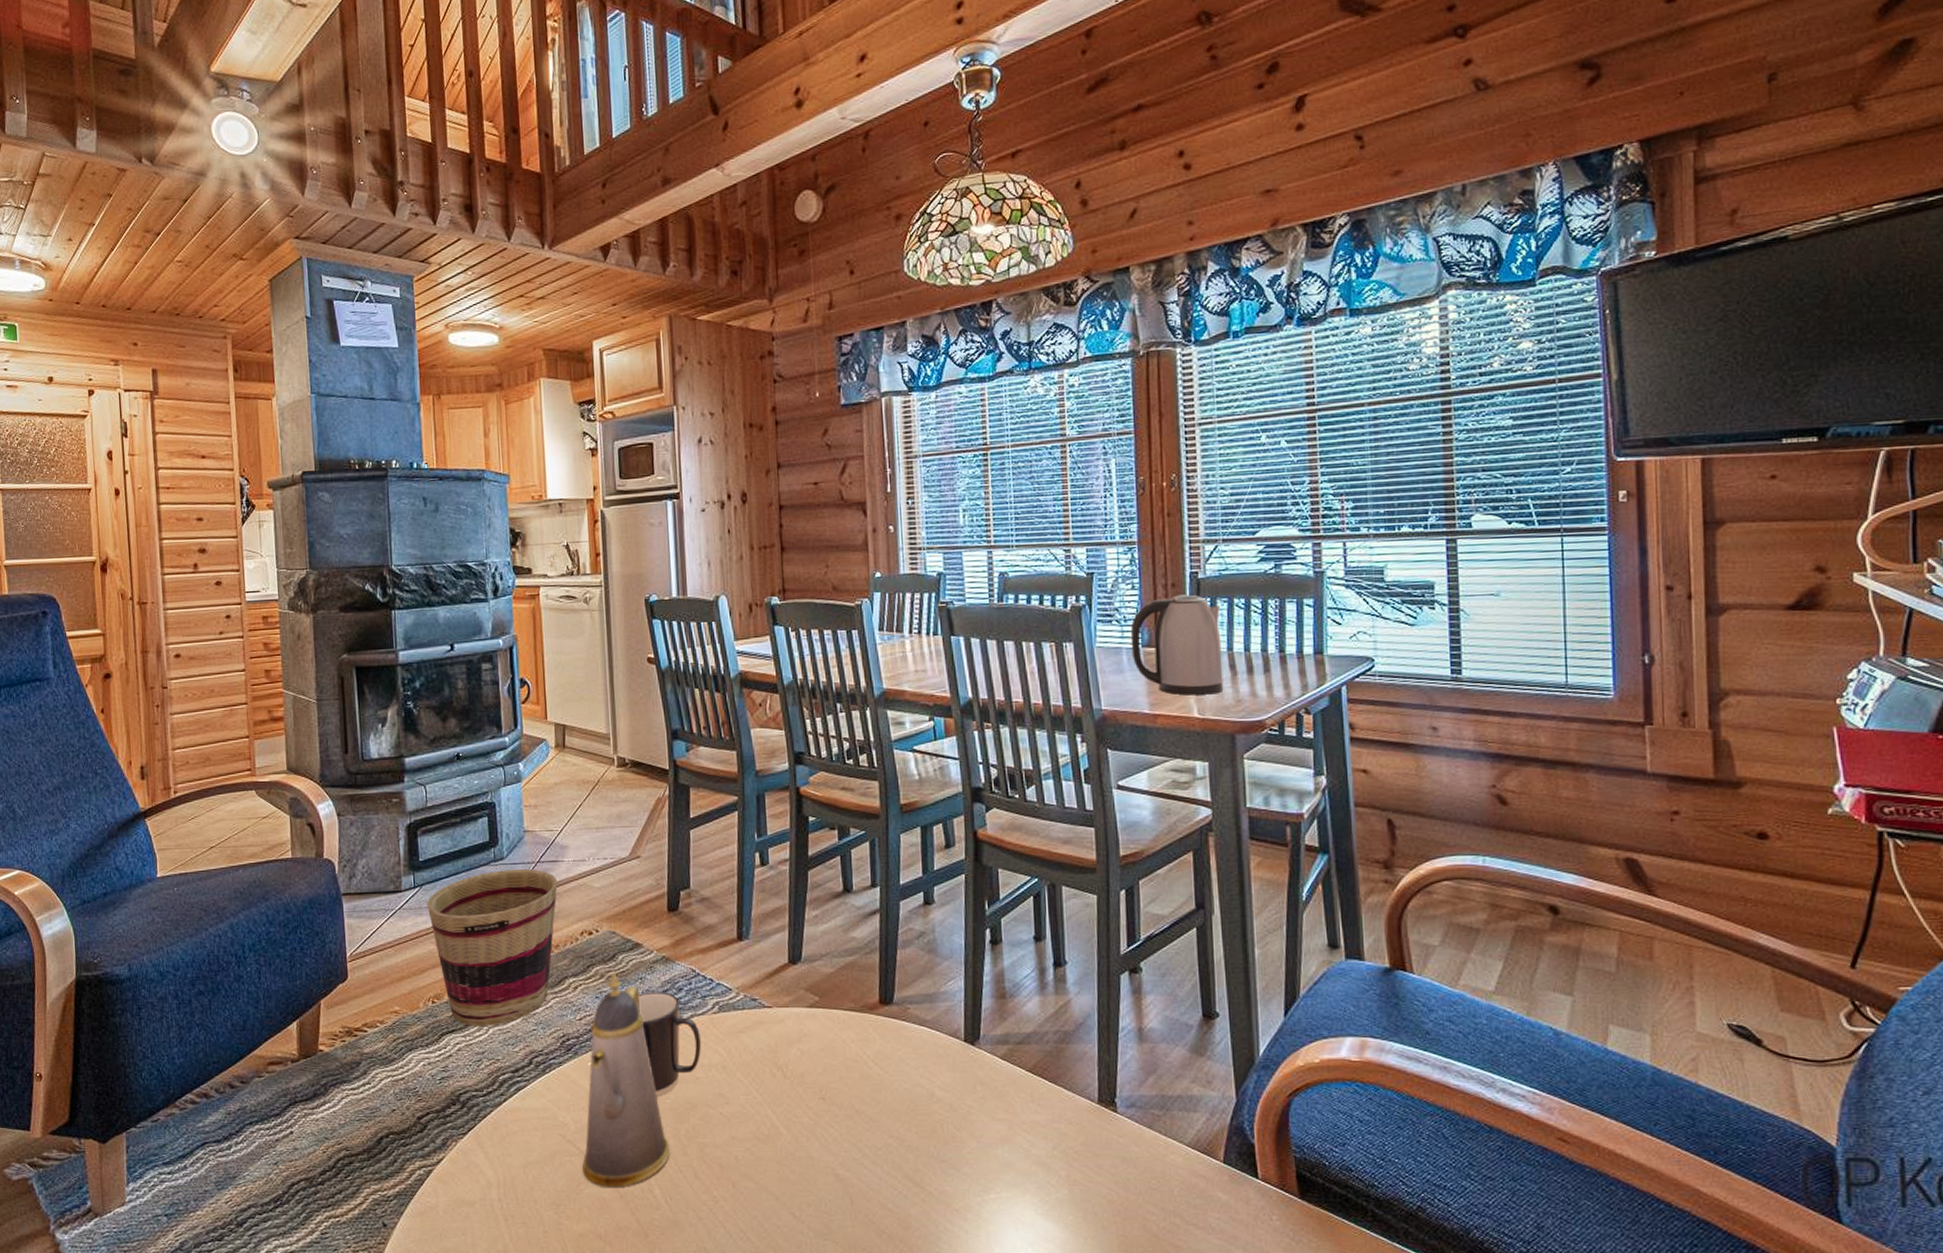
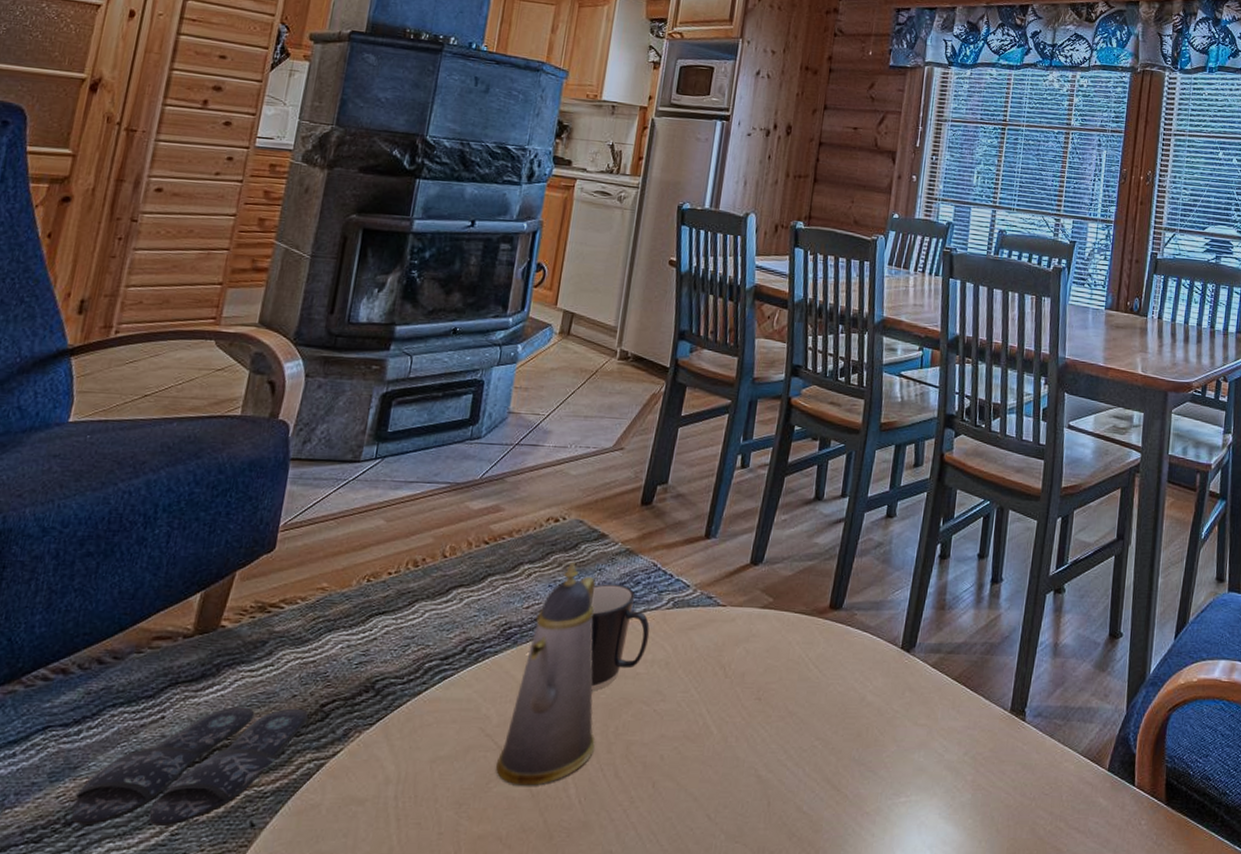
slippers: none [240,1121,410,1227] -> present [71,706,309,827]
basket: present [426,868,558,1026] -> none [385,448,534,610]
kettle: present [1130,593,1224,696] -> none [1096,269,1170,356]

